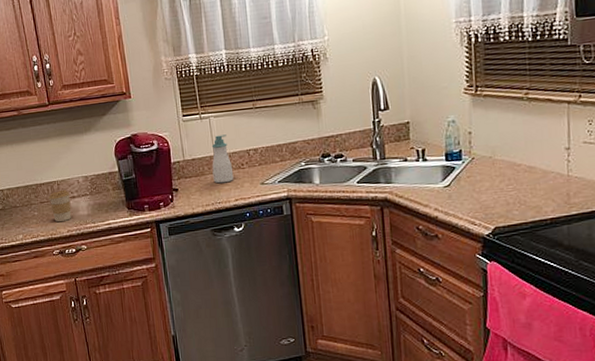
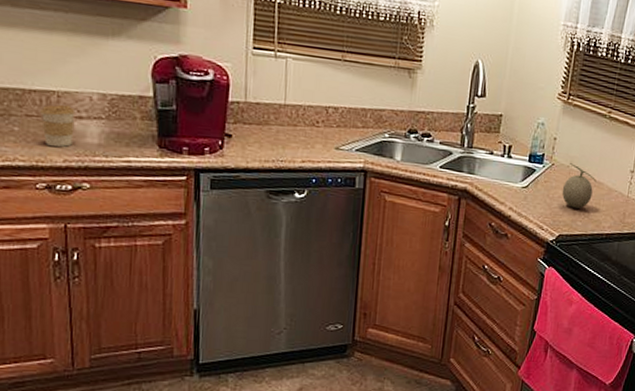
soap bottle: present [211,134,234,184] -> none [279,81,306,140]
fruit: none [488,153,527,198] -> present [562,163,596,208]

